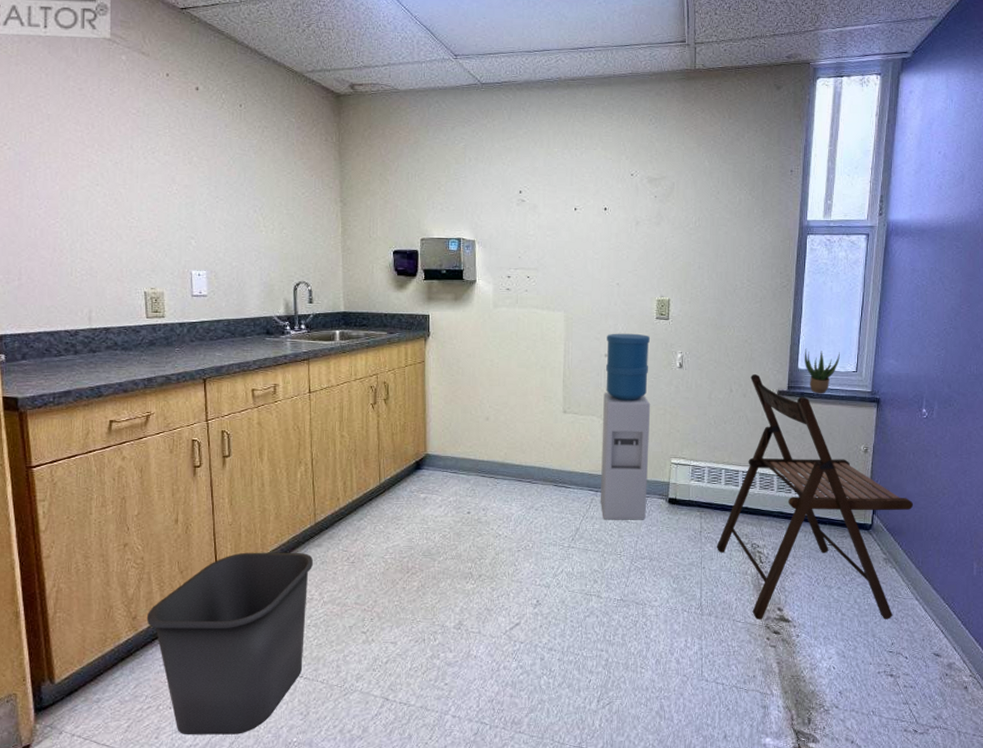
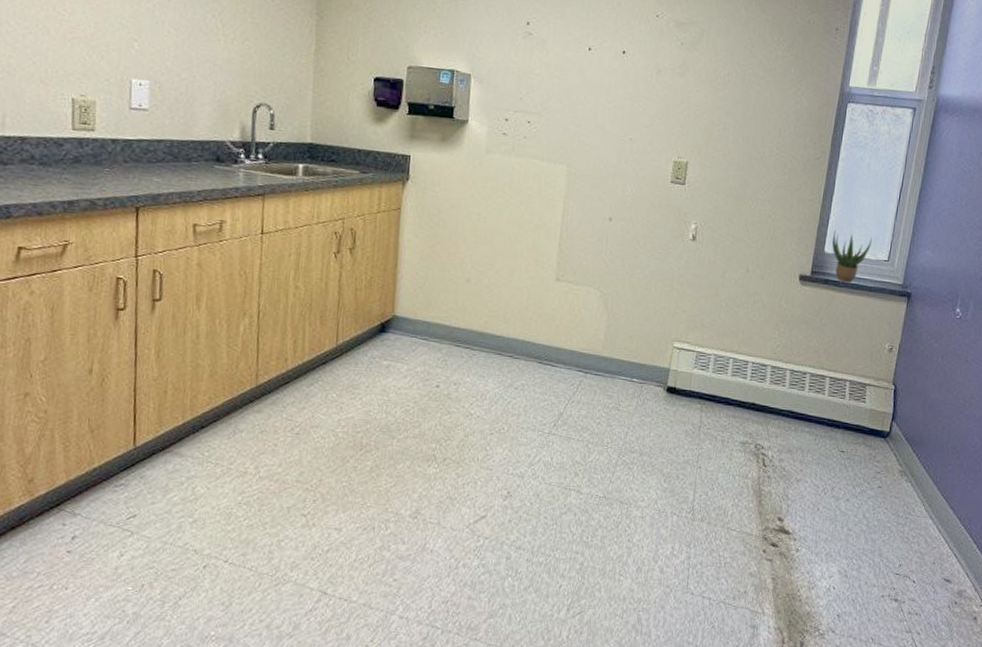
waste bin: present [146,552,314,735] -> none [45,413,252,624]
water cooler: present [601,333,651,520] -> none [590,195,662,409]
folding chair: present [717,374,914,619] -> none [716,254,937,538]

